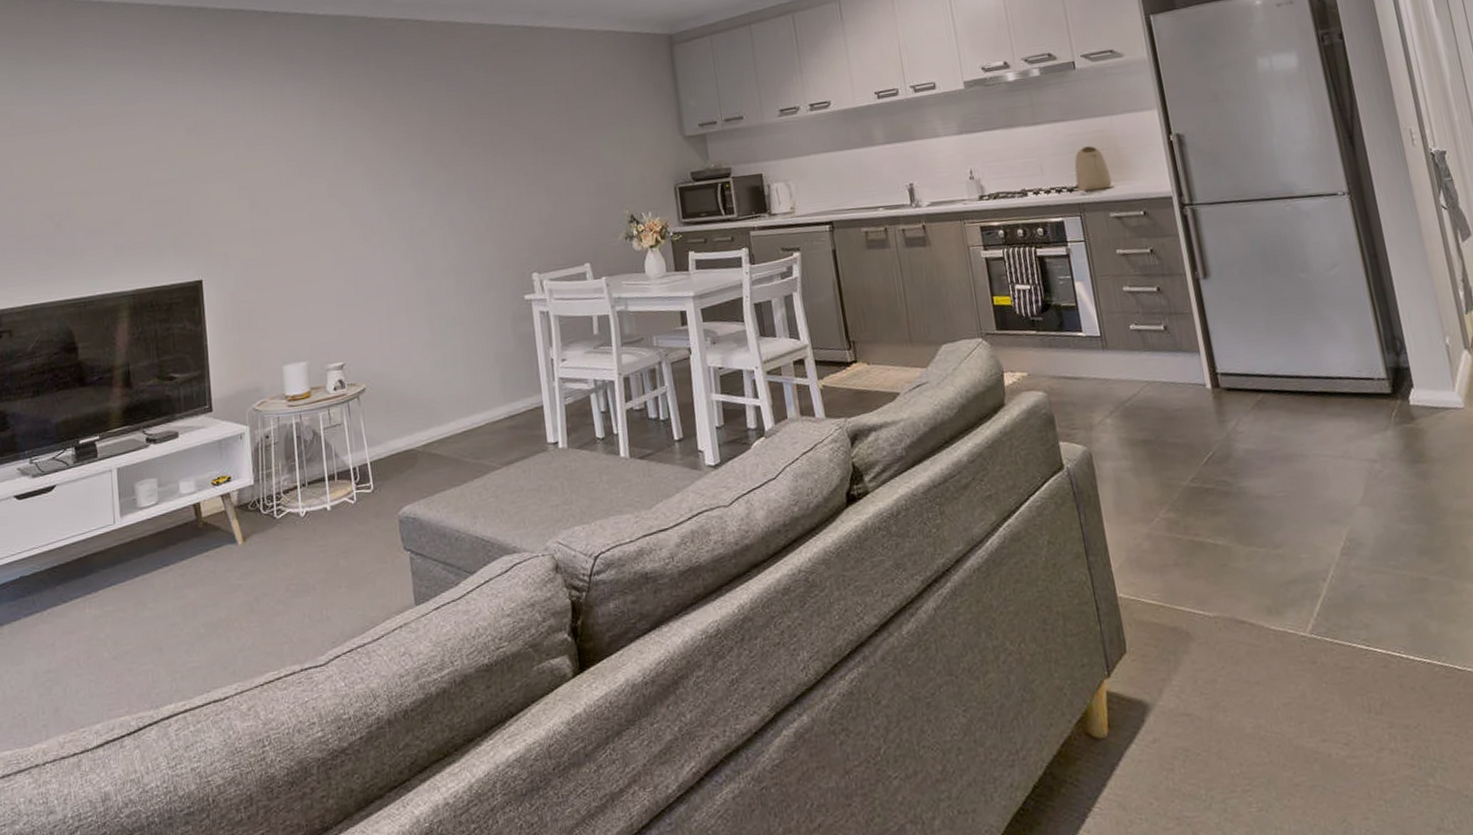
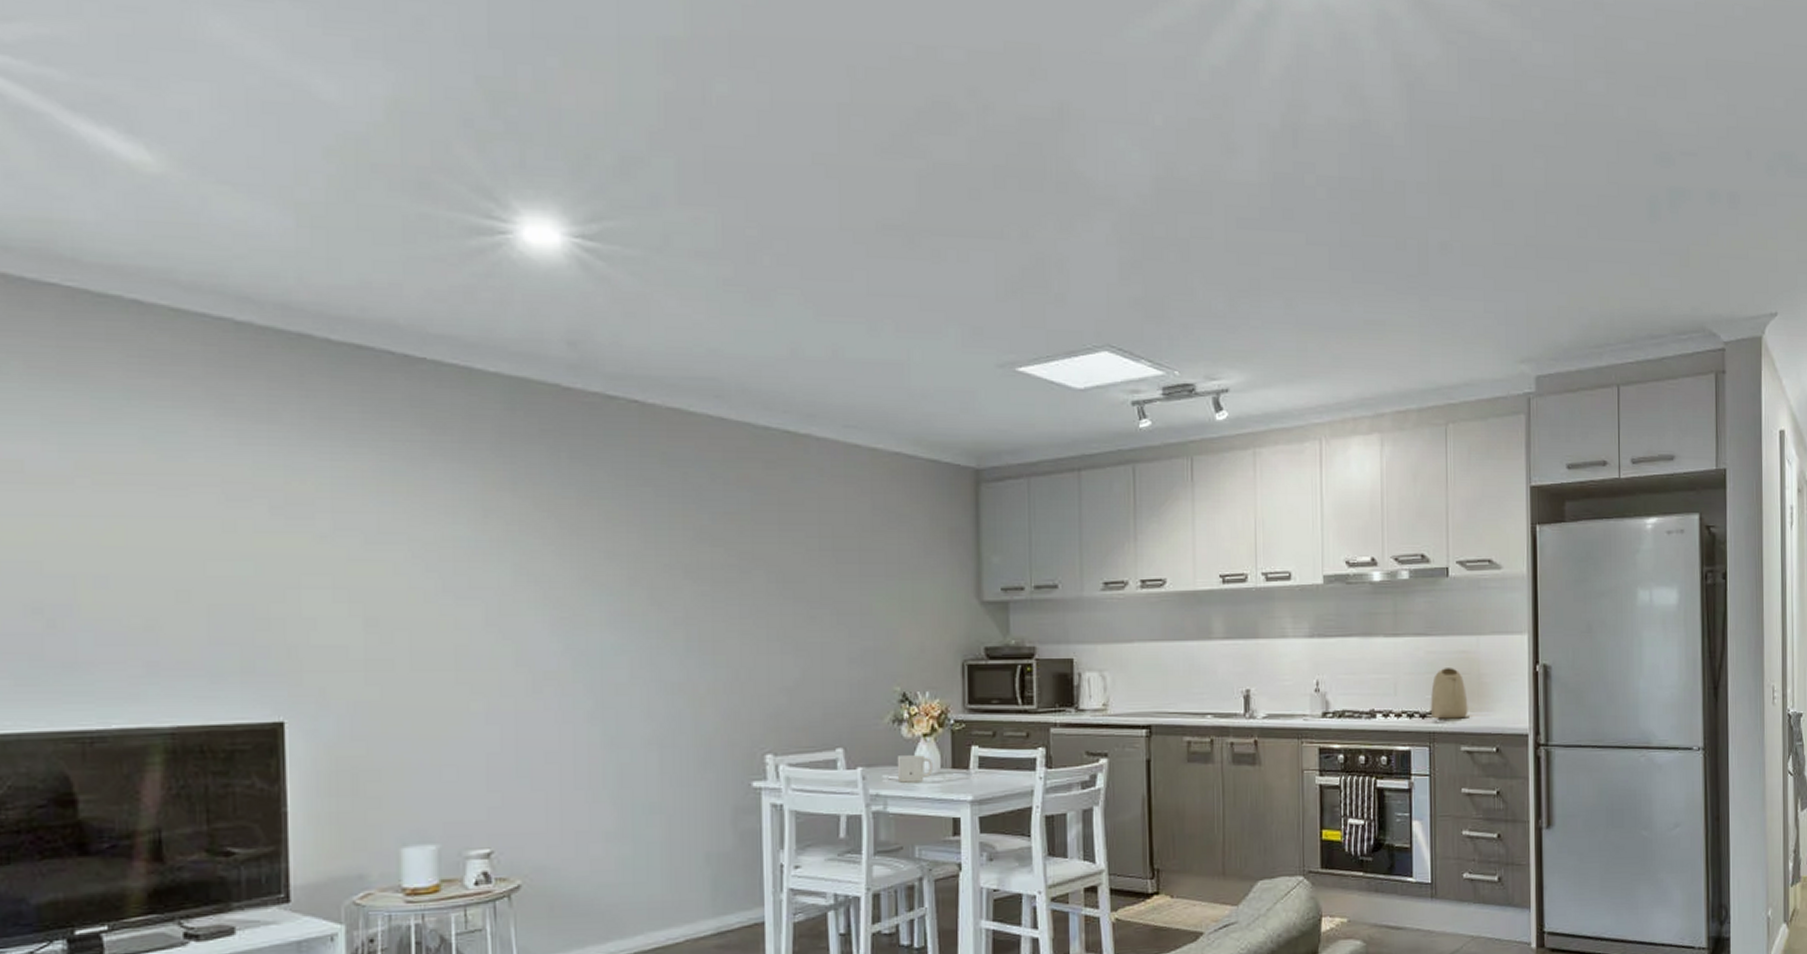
mug: none [631,263,661,287] -> present [897,755,934,783]

